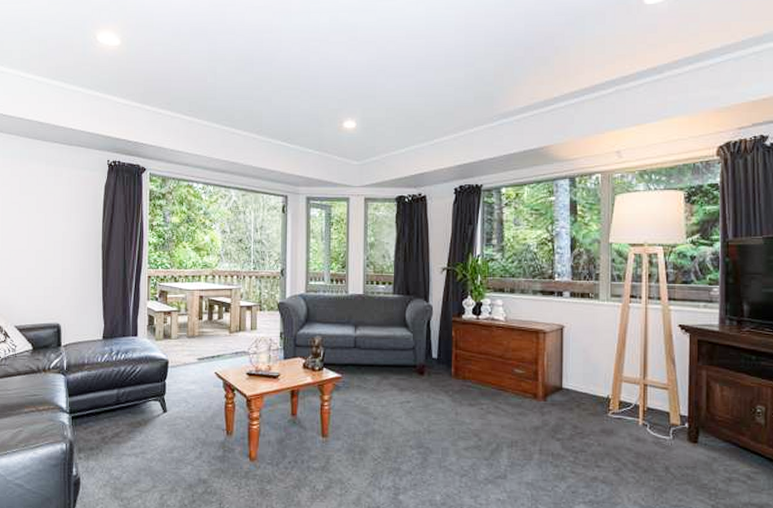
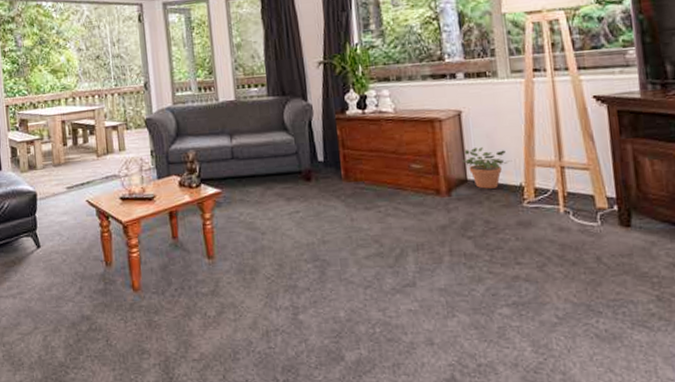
potted plant: none [560,360,603,398] -> present [462,147,513,189]

